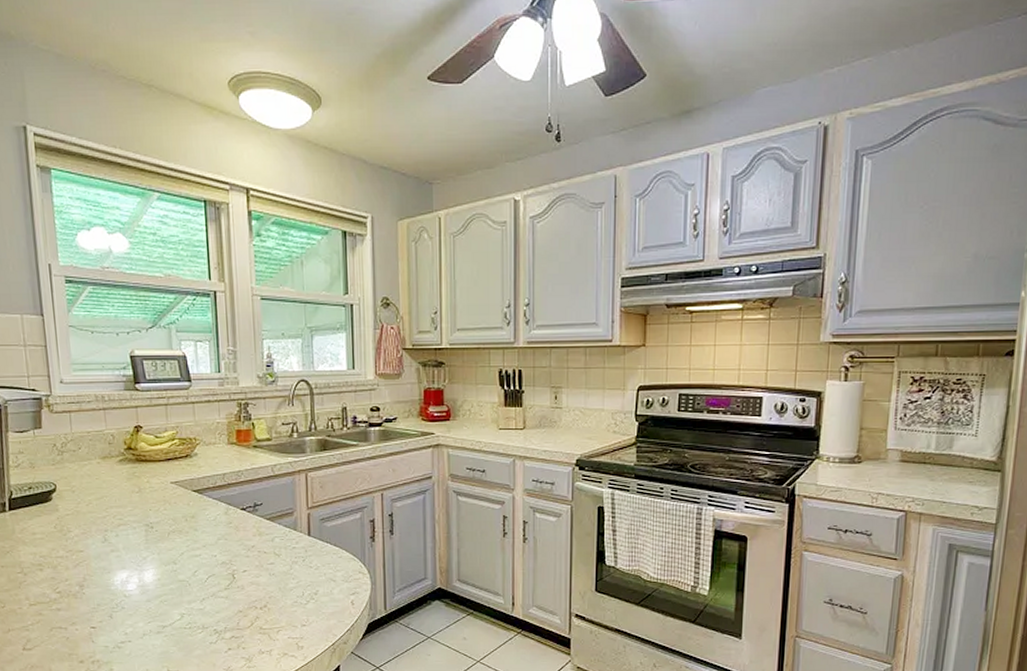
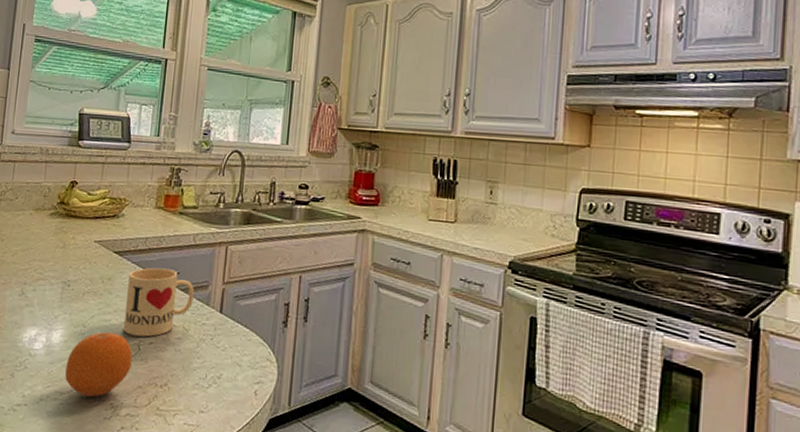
fruit: none [163,566,229,626] -> present [65,332,133,397]
mug: none [212,501,280,566] -> present [123,267,194,337]

